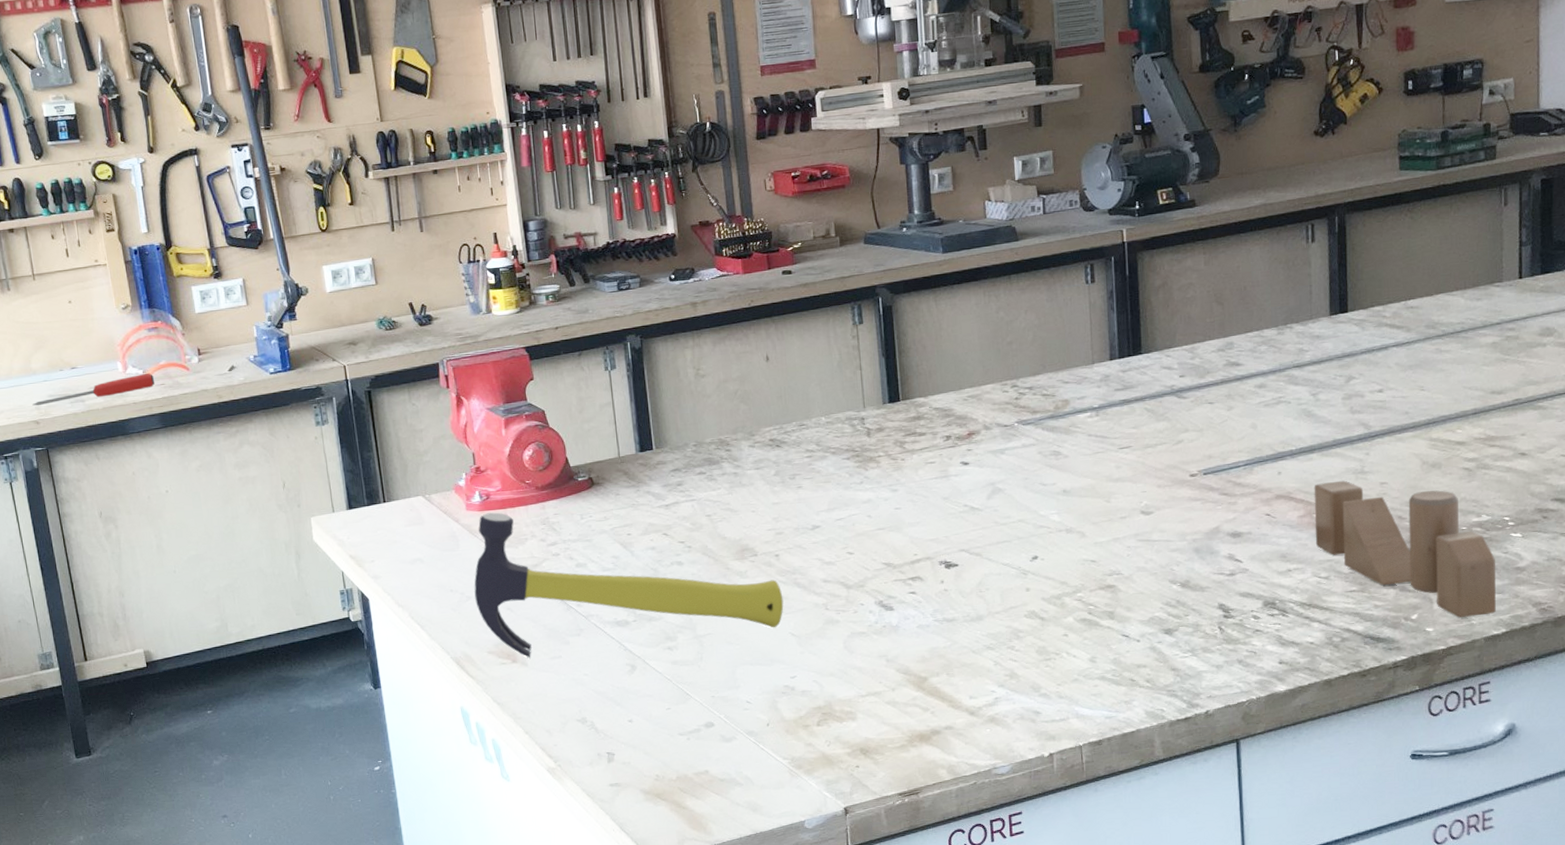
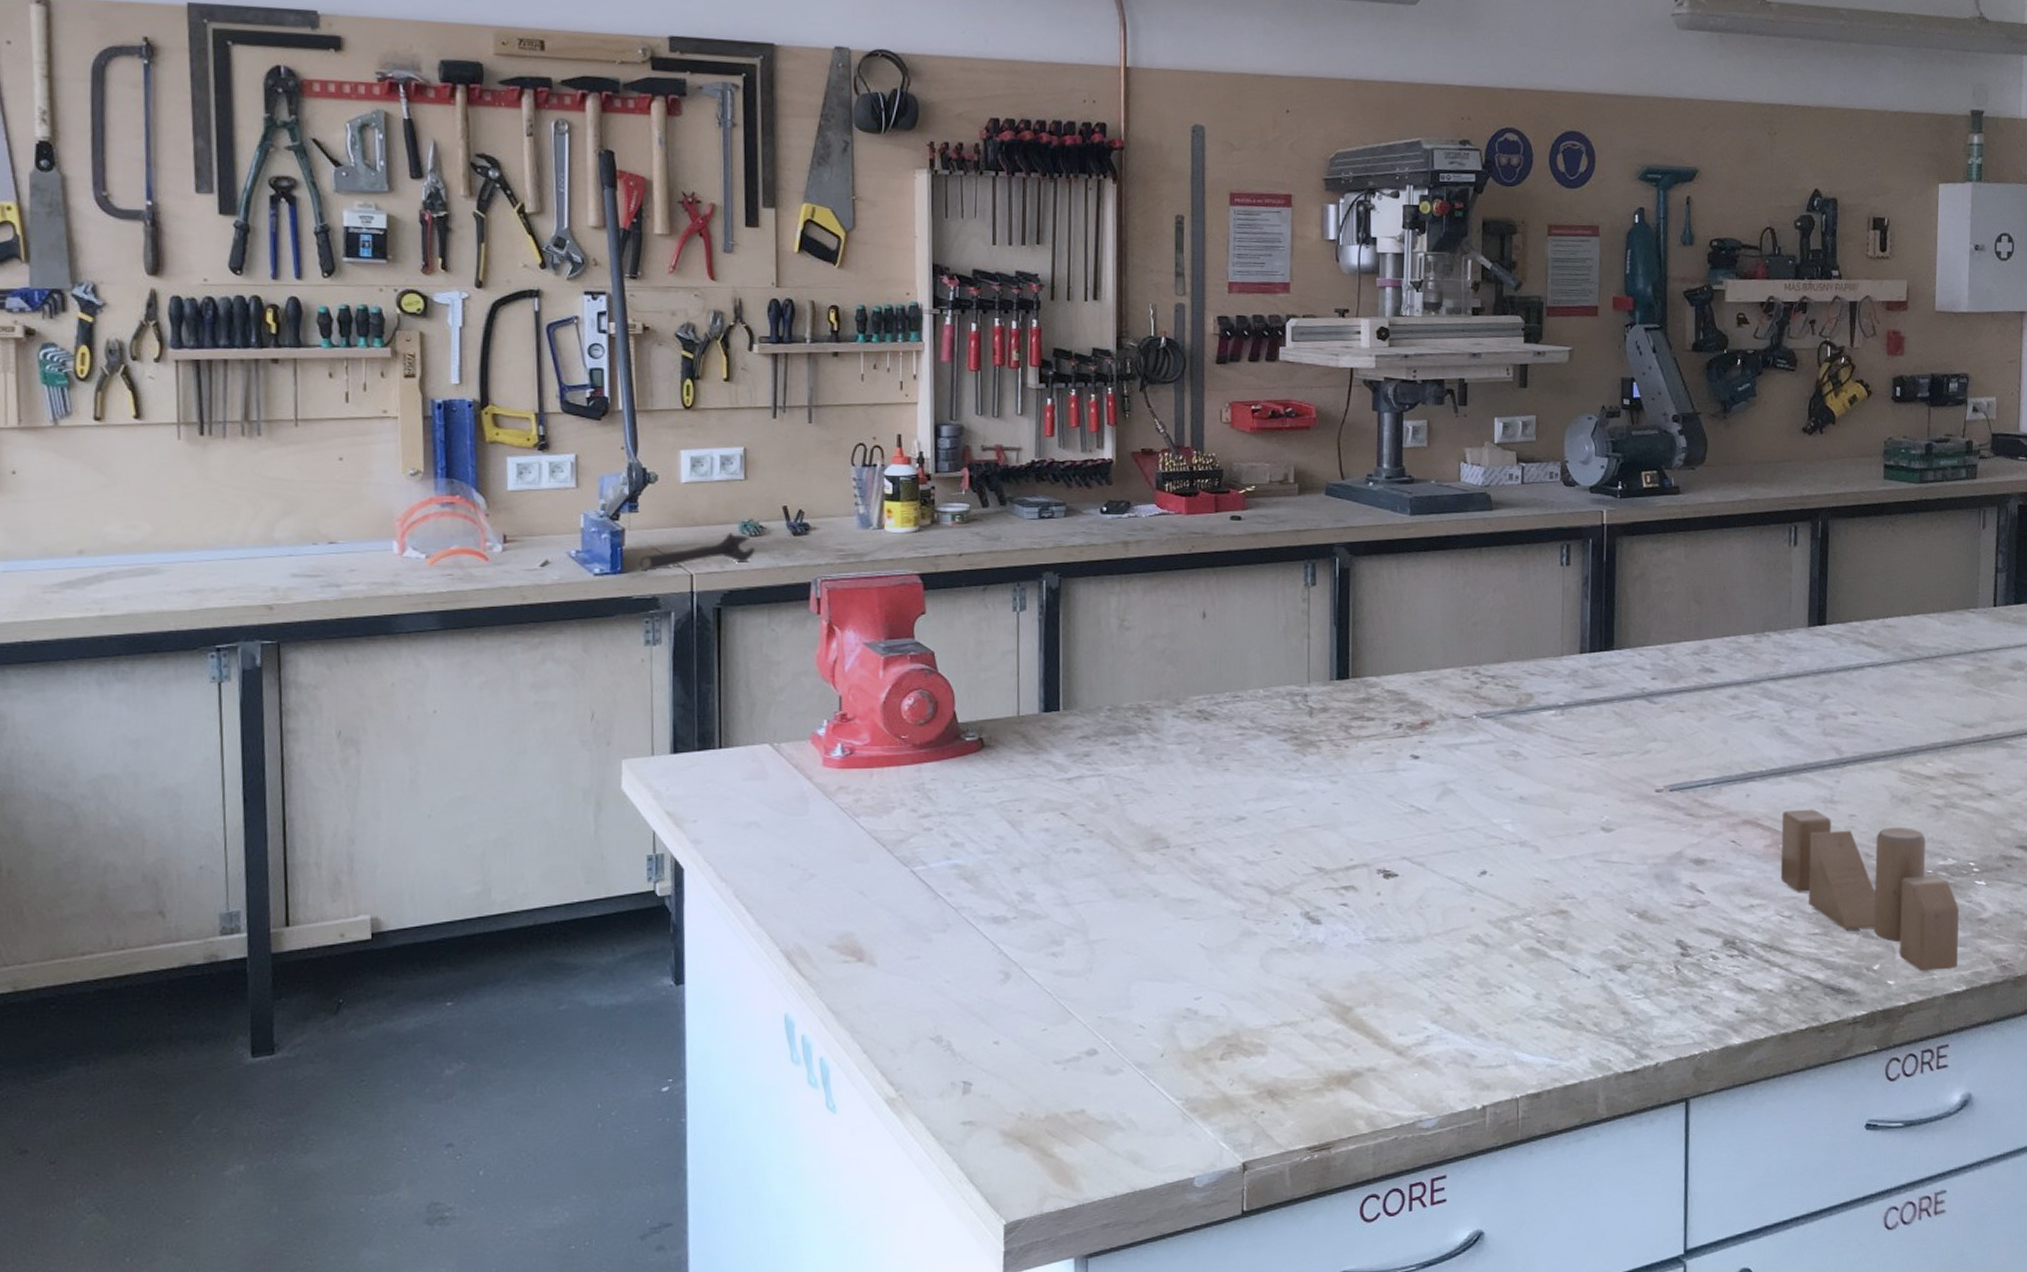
screwdriver: present [32,372,155,406] -> none [267,558,441,587]
wrench: none [302,329,392,366] -> present [638,533,755,571]
claw hammer: present [474,512,784,657] -> none [820,771,1195,956]

